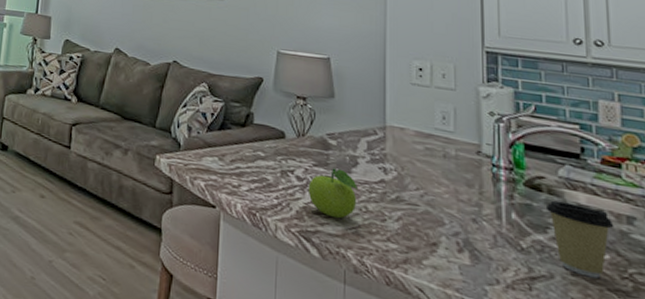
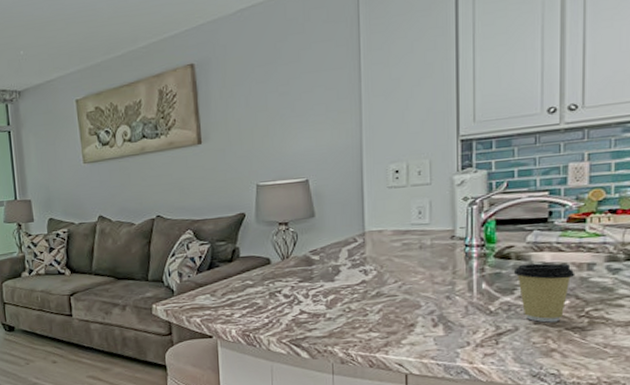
fruit: present [308,168,359,219] -> none [295,280,342,323]

